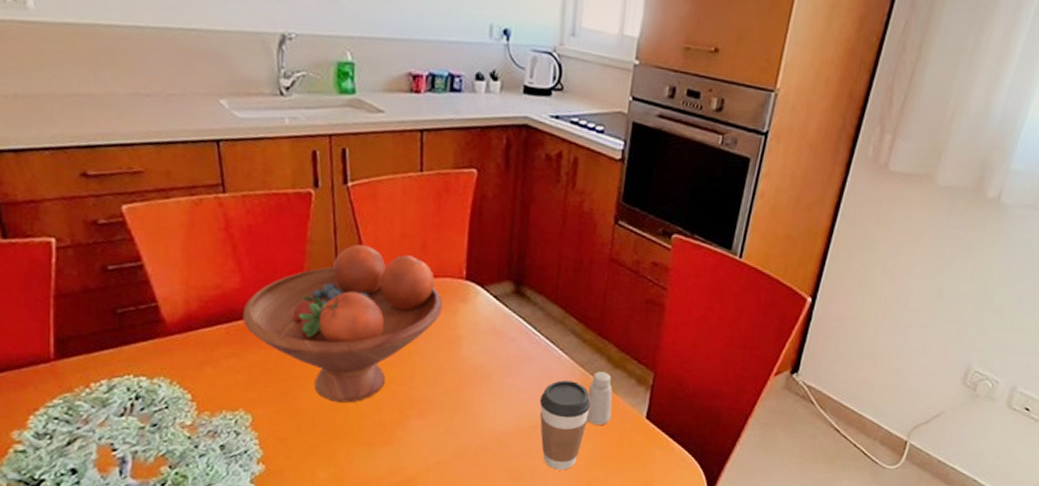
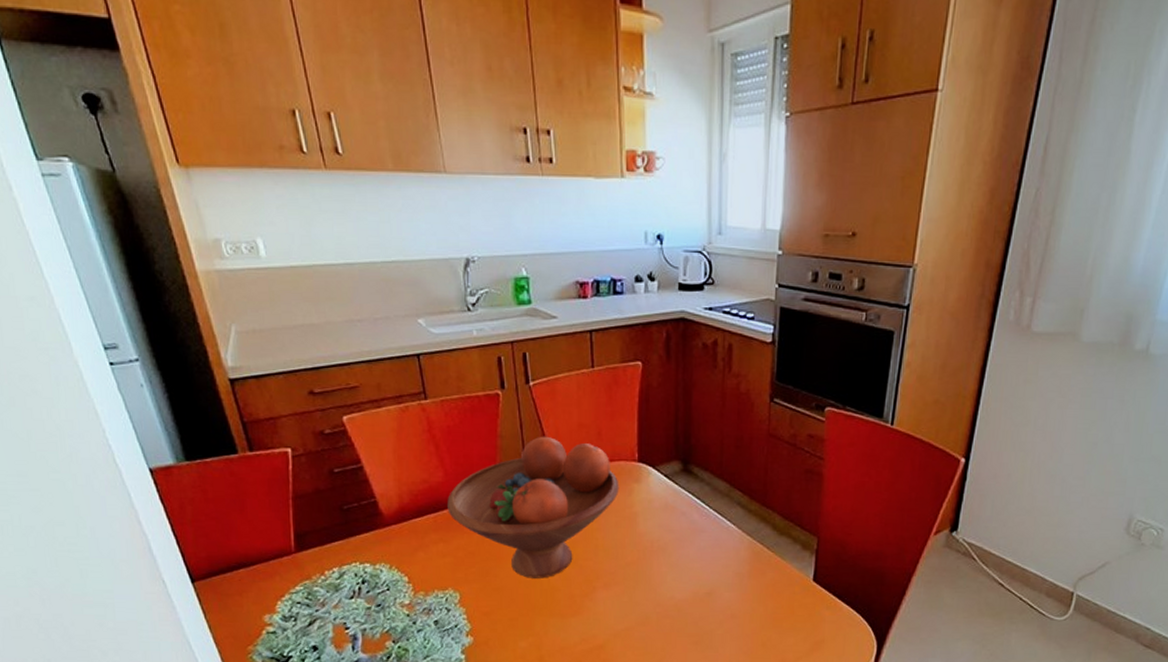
coffee cup: present [539,380,591,470] -> none [712,549,760,633]
saltshaker: present [586,371,613,425] -> none [756,539,780,589]

